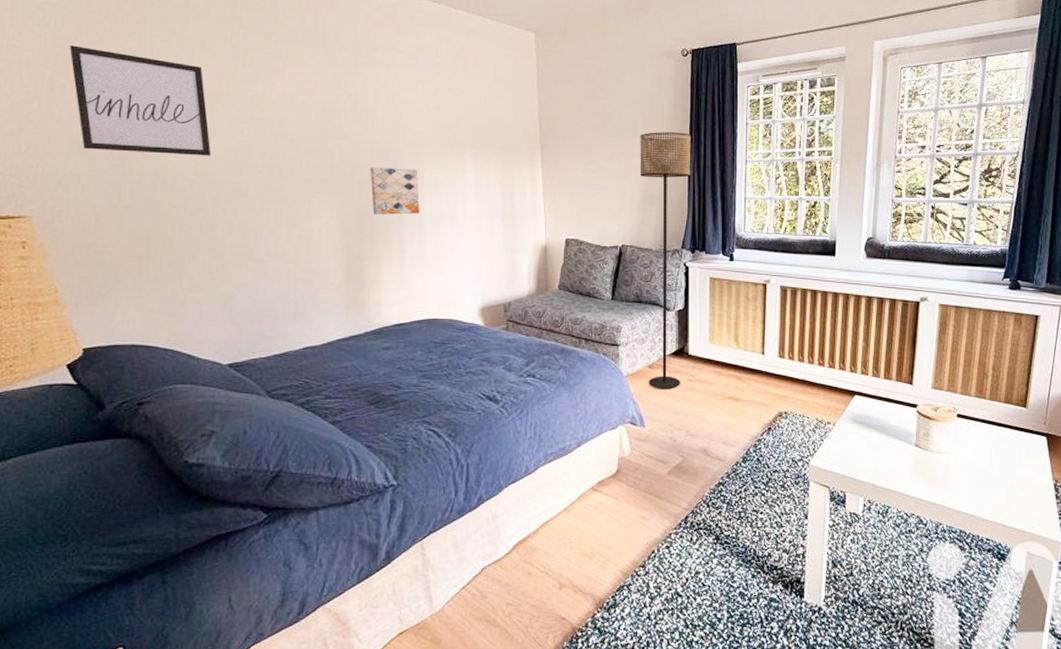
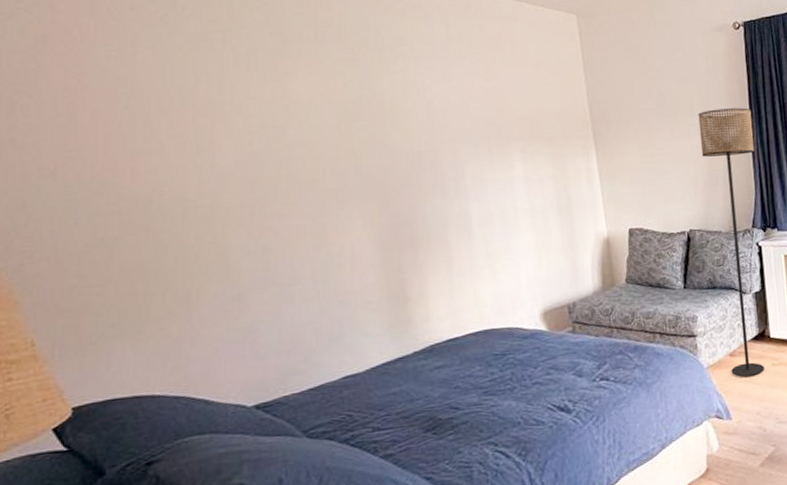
wall art: present [69,45,211,156] -> none [32,60,216,178]
wall art: present [370,167,420,215] -> none [405,168,465,222]

